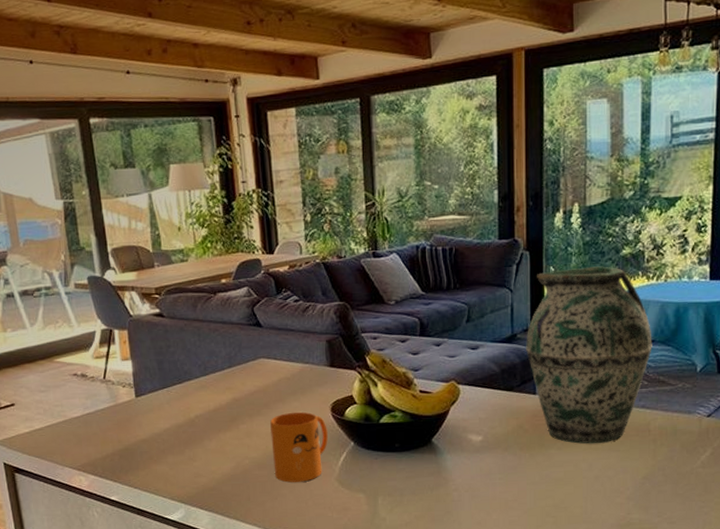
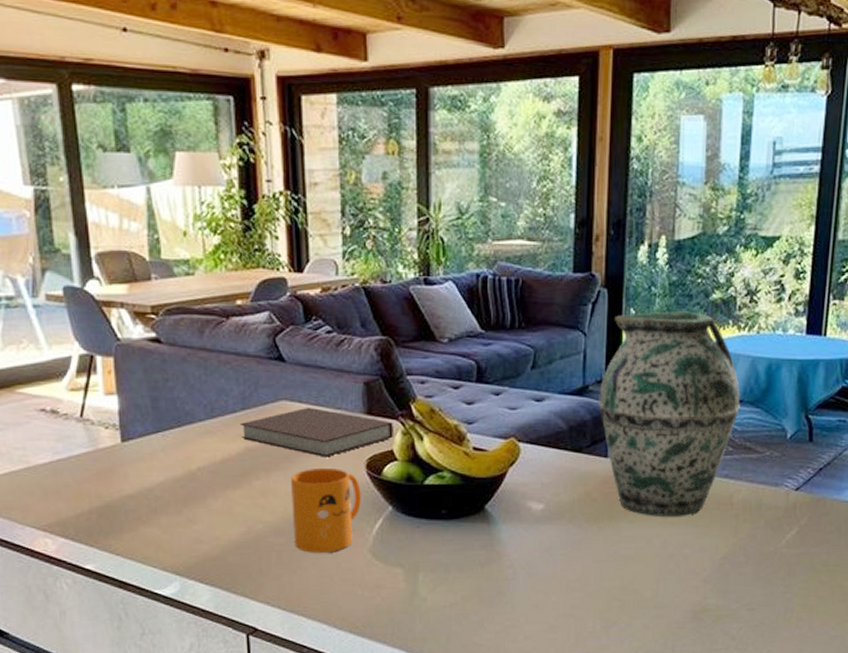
notebook: none [227,362,352,404] -> present [240,407,393,457]

